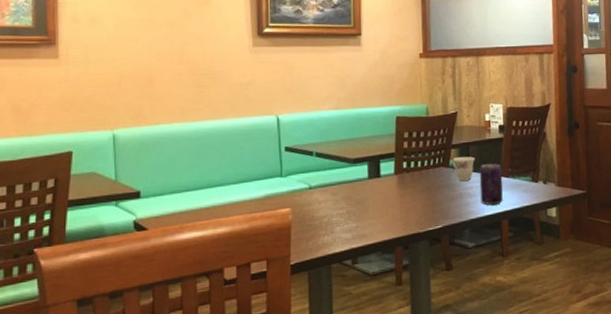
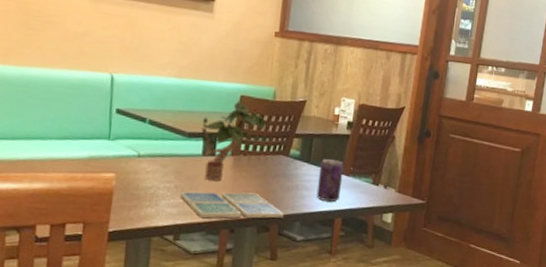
drink coaster: none [352,207,453,239] -> present [179,192,284,219]
potted plant: none [364,122,423,202] -> present [201,100,266,181]
teacup: present [453,157,476,182] -> none [293,147,318,174]

